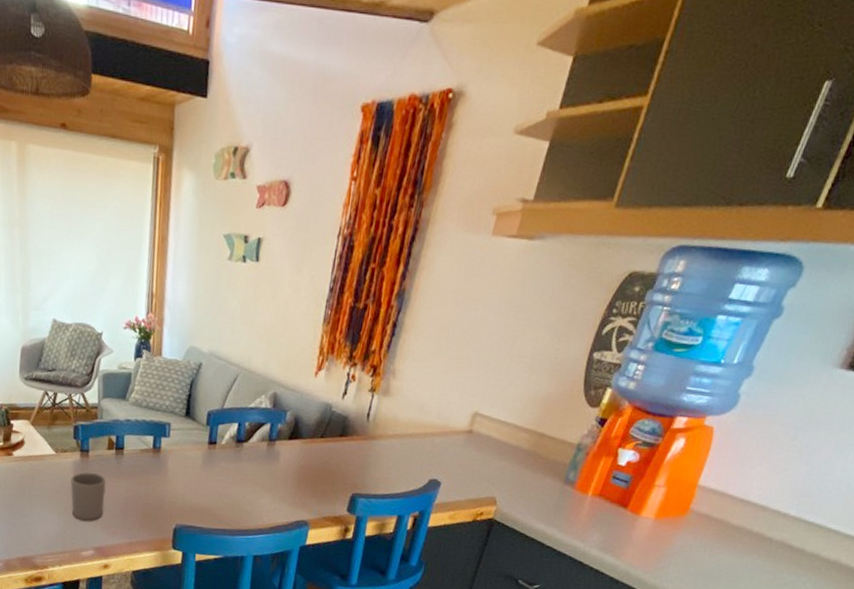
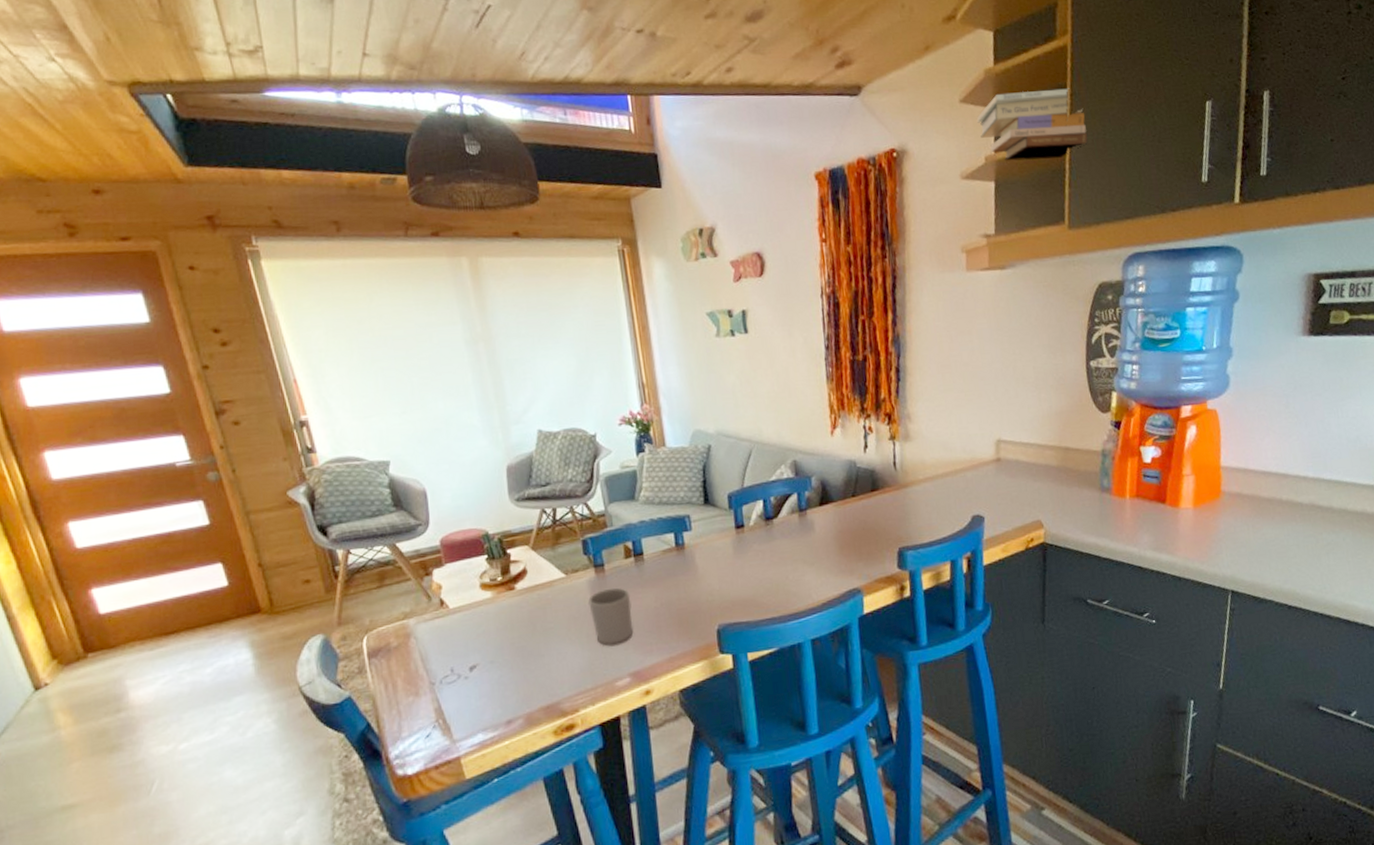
books: none [549,39,676,126] -> present [976,88,1088,161]

